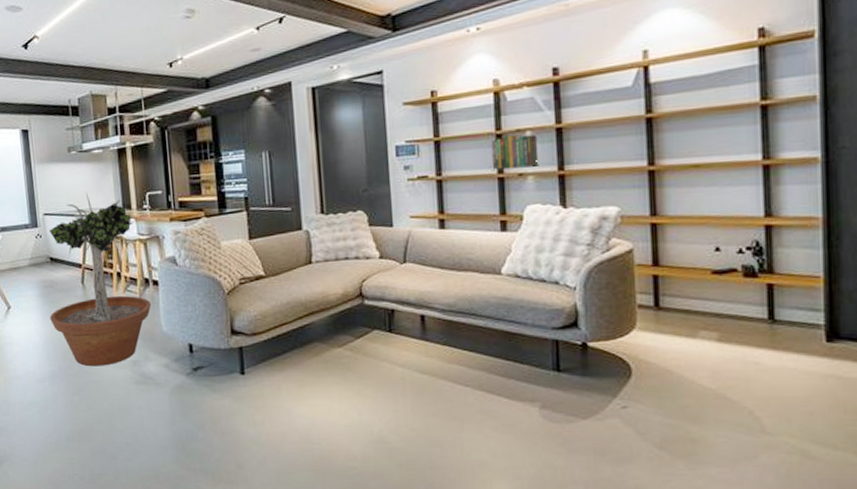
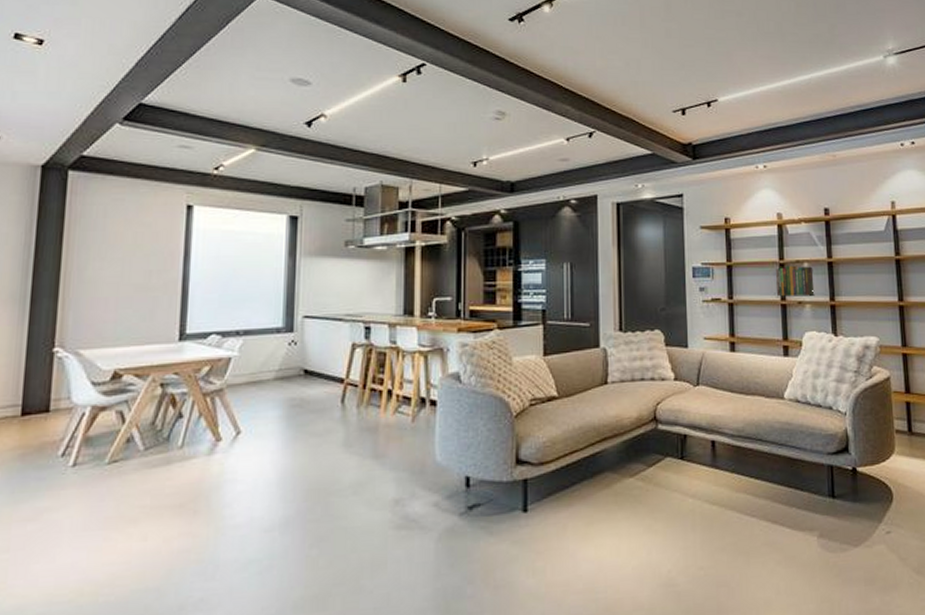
potted tree: present [49,192,152,367] -> none [293,294,426,509]

